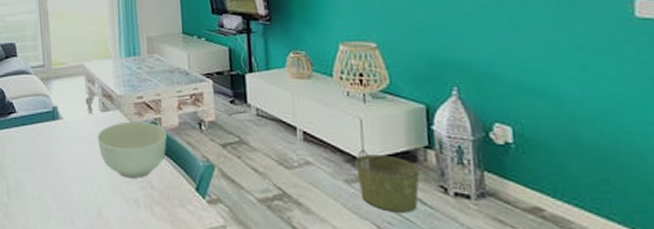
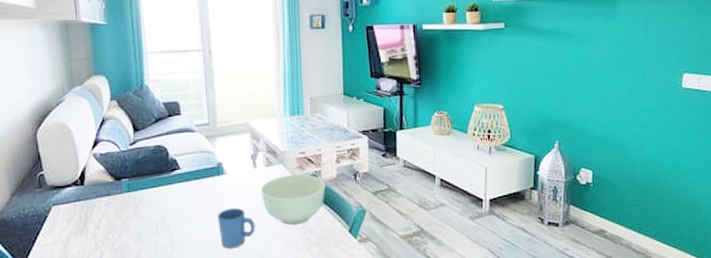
mug: none [53,157,92,202] -> present [218,208,256,249]
basket: present [355,150,420,213] -> none [479,192,526,240]

